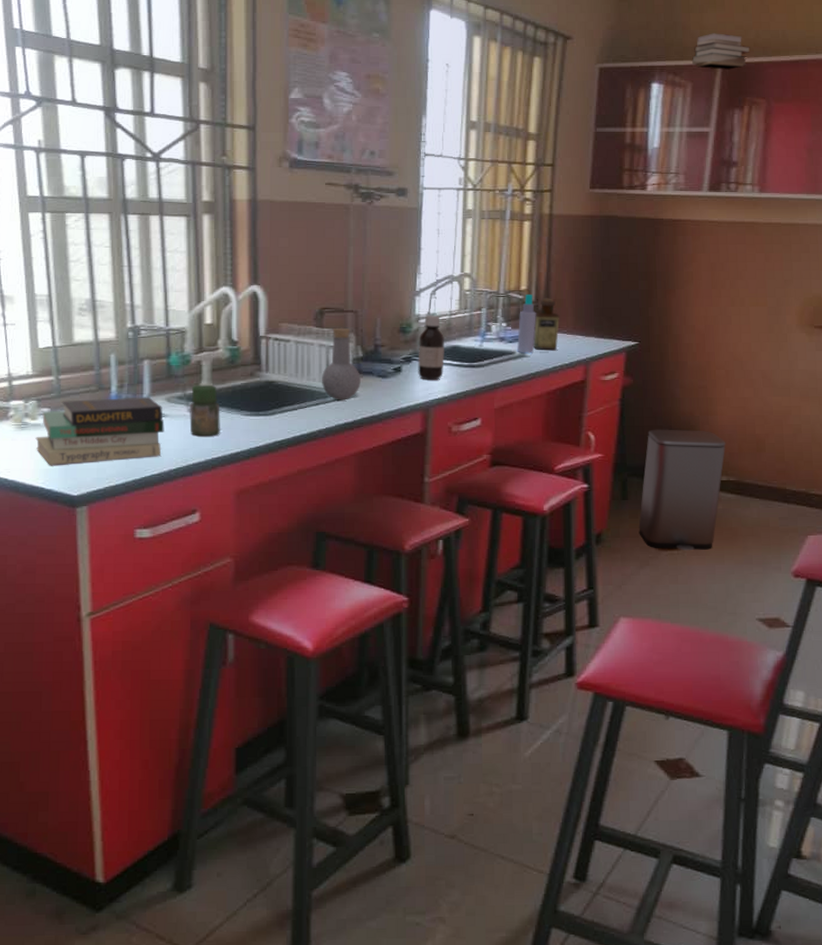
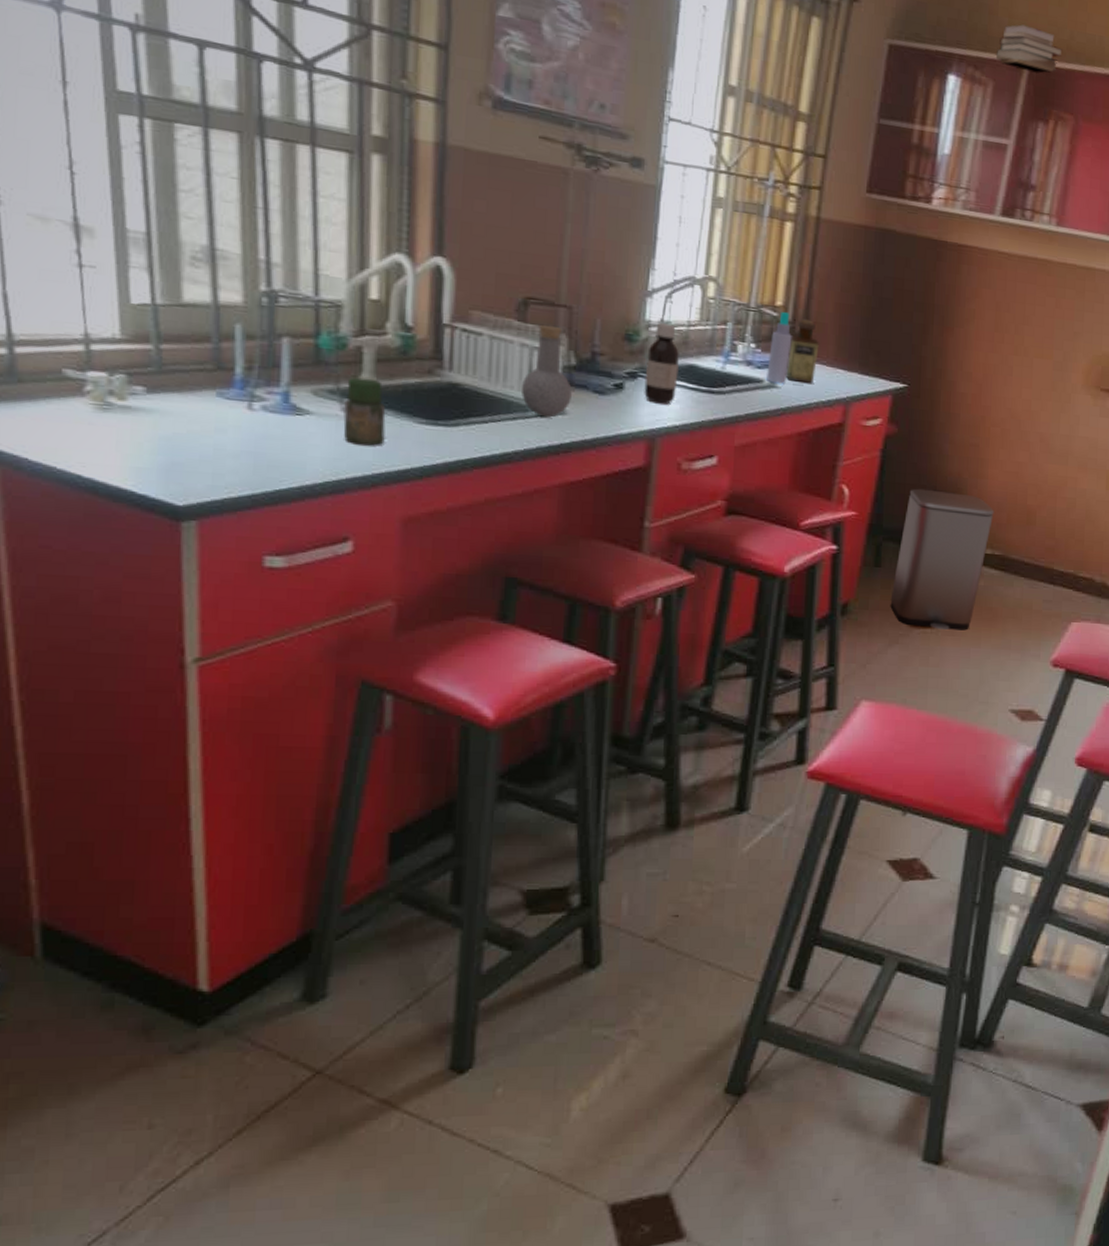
books: present [35,396,165,465] -> none [124,379,309,465]

